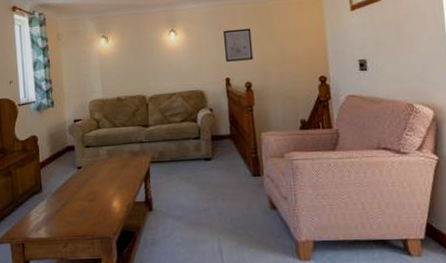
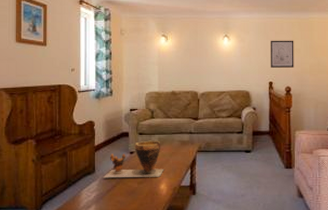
clay pot: none [50,152,116,198] -> present [102,140,164,179]

